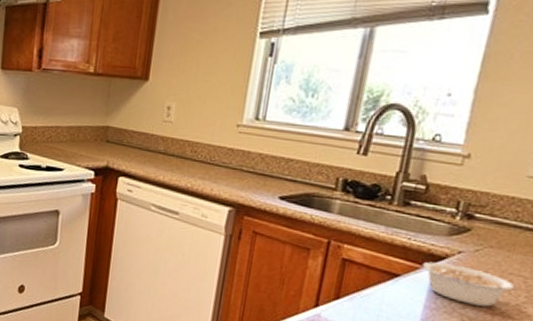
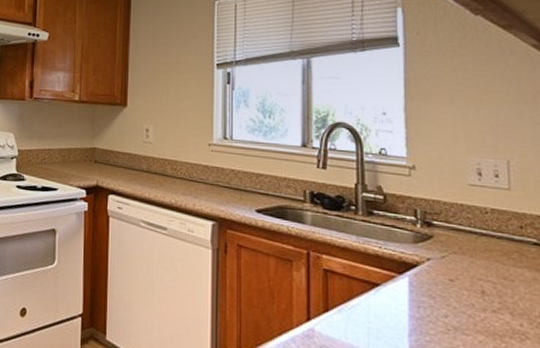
legume: present [421,261,517,307] -> none [397,269,489,315]

